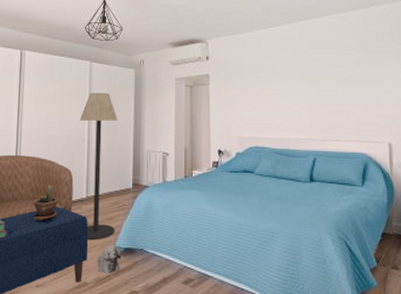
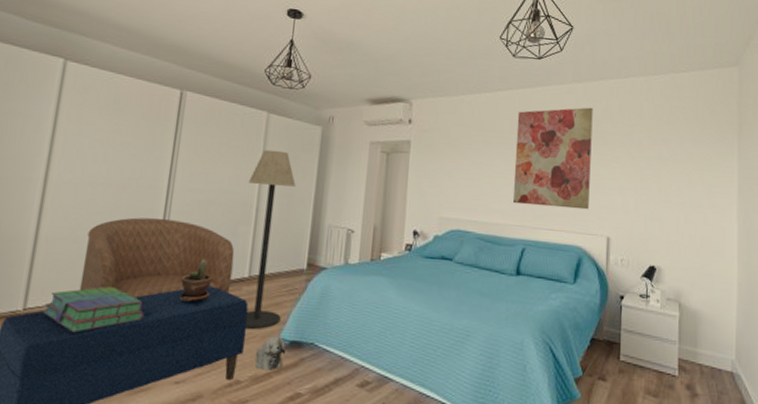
wall art: none [299,31,370,121] -> present [512,107,593,210]

